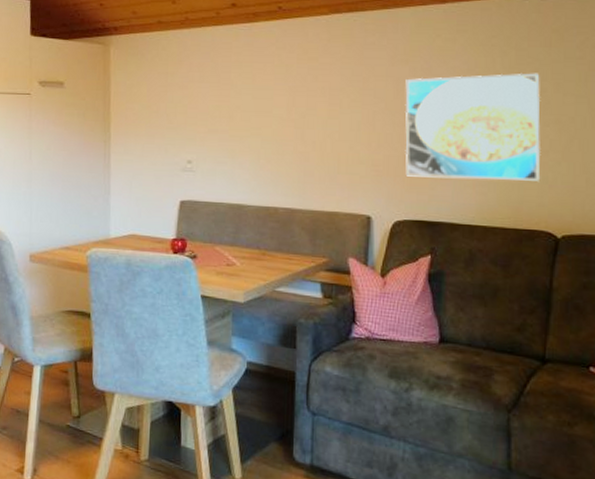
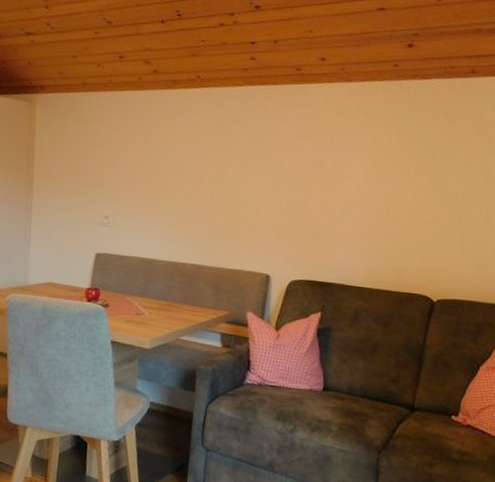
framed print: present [405,73,541,181] -> none [303,150,430,250]

